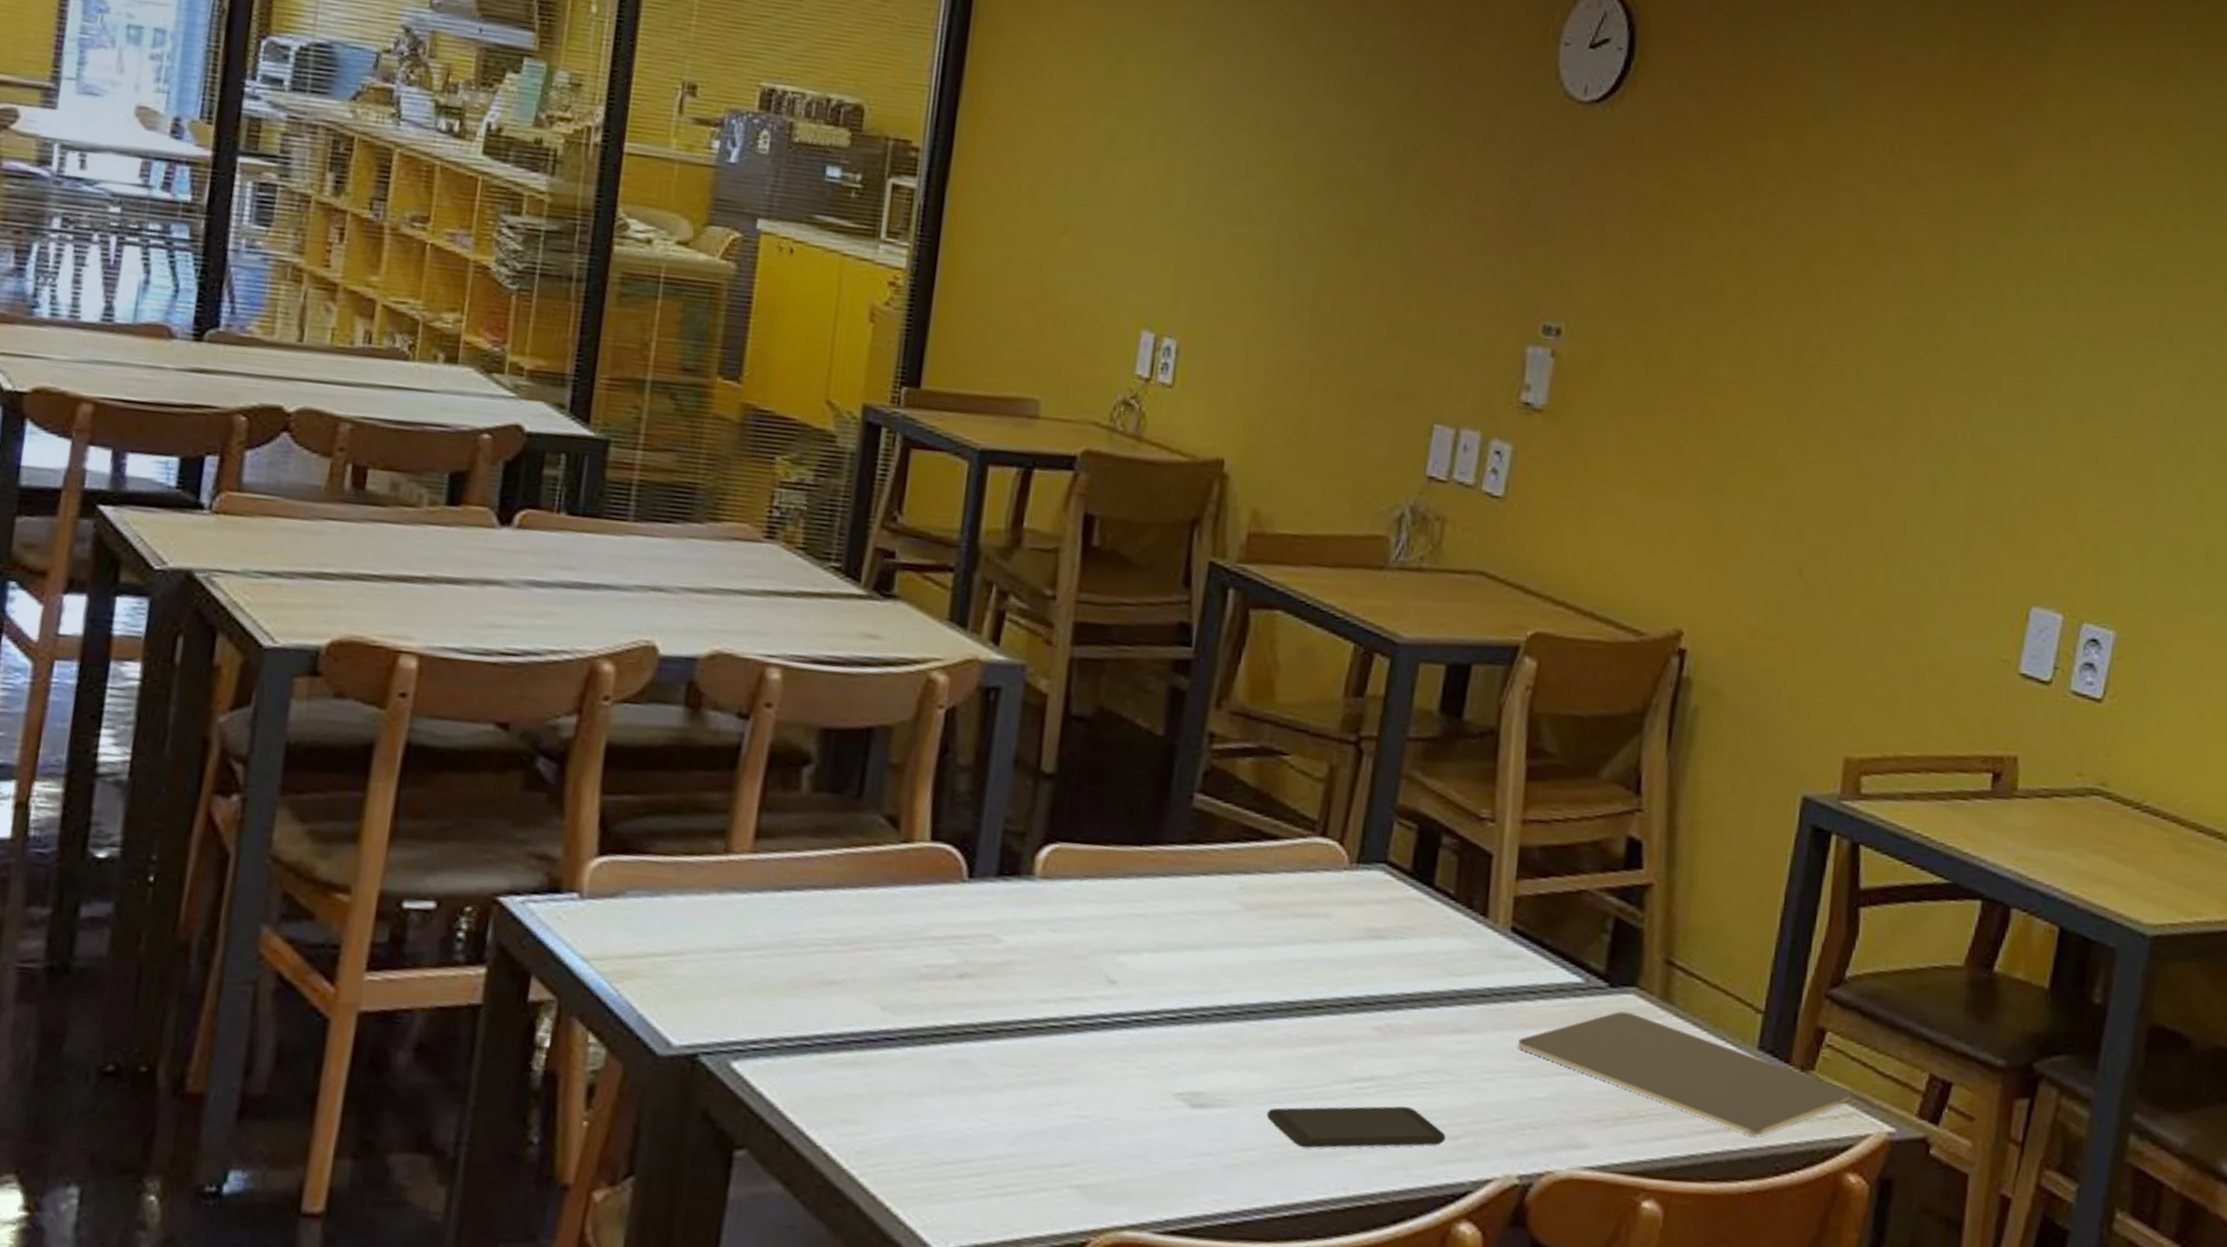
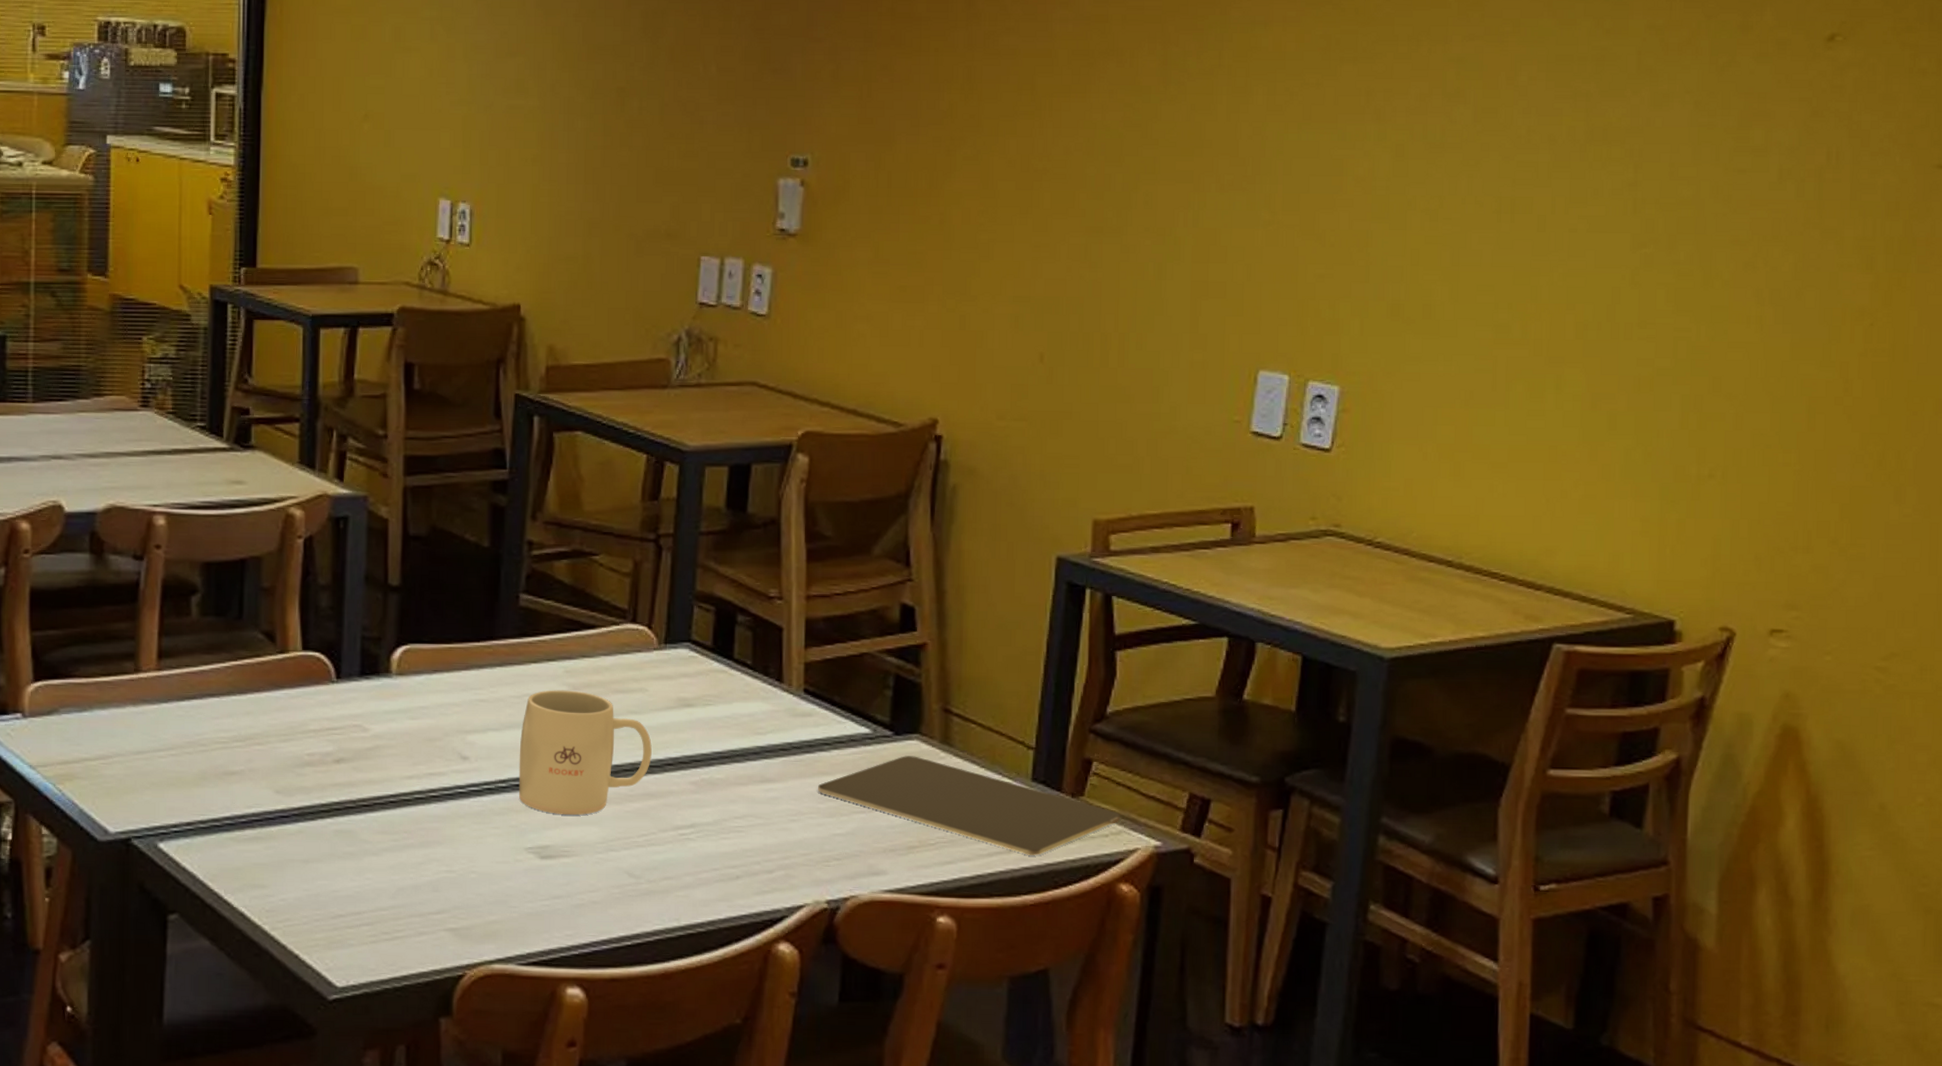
mug: none [1172,908,1333,1058] -> present [518,690,652,815]
mobile phone: present [1266,1106,1446,1148] -> none [605,847,761,887]

